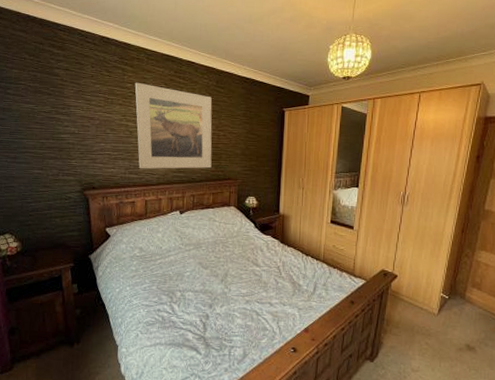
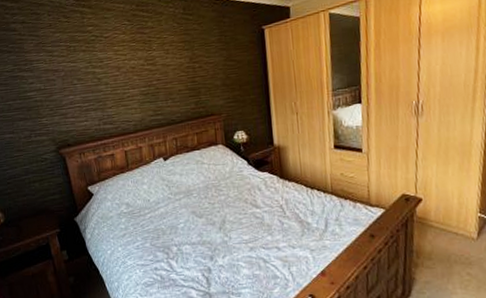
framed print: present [135,82,212,169] -> none [96,23,191,118]

